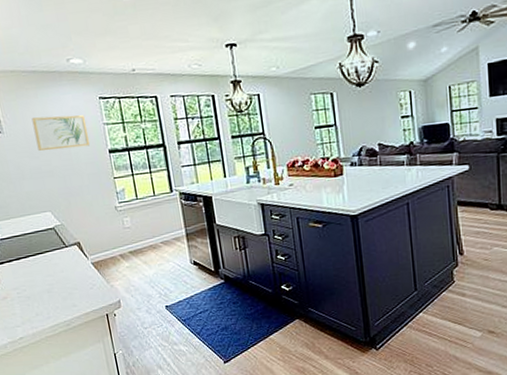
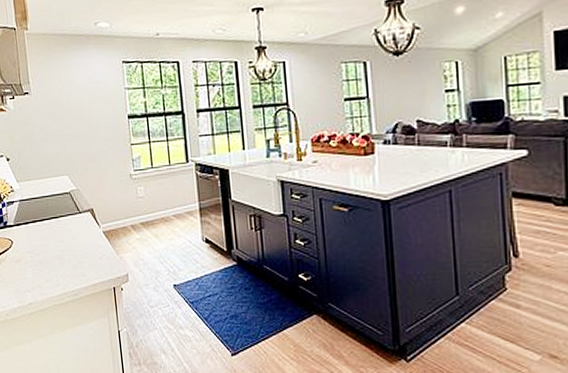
wall art: present [31,115,91,152] -> none [58,78,111,114]

